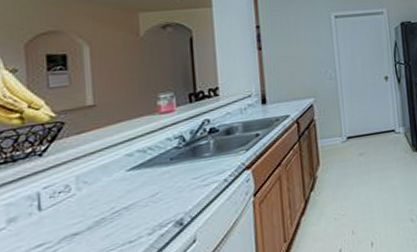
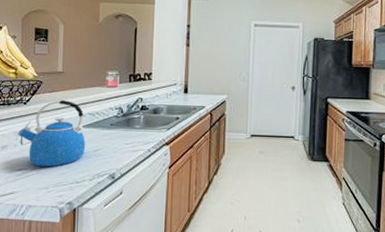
kettle: none [32,140,138,235] -> present [18,99,86,167]

